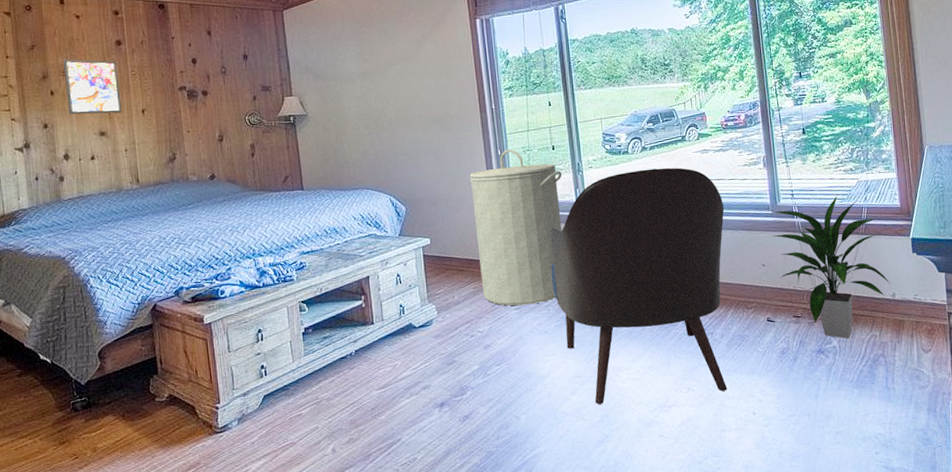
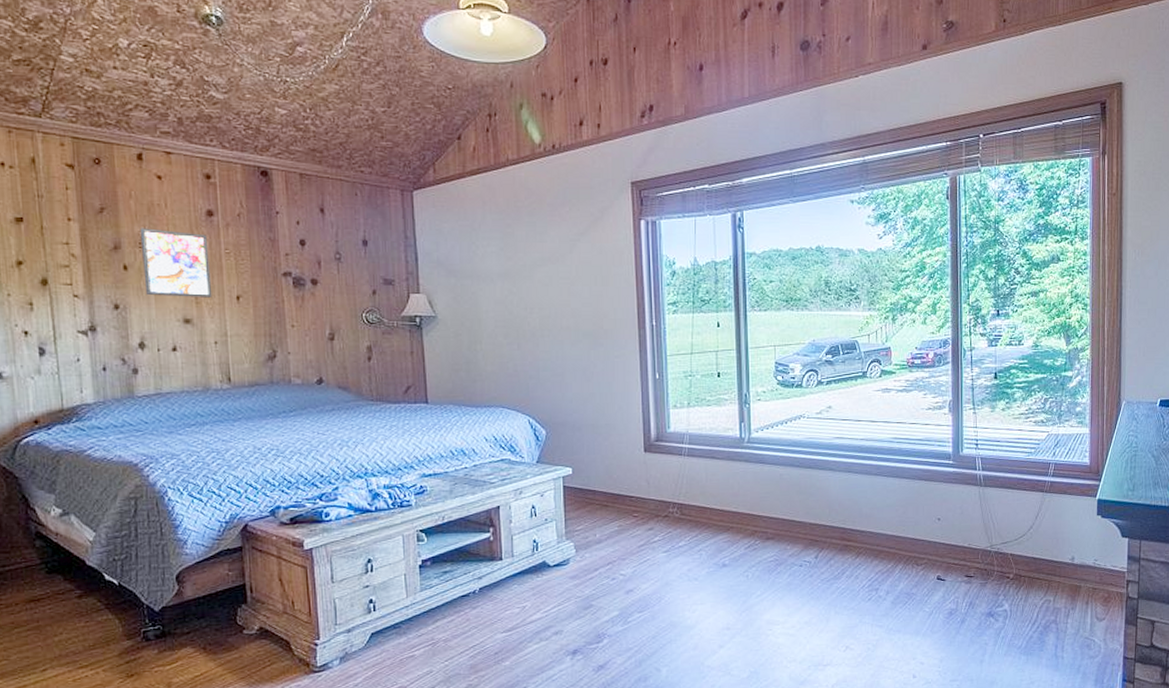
laundry hamper: present [470,149,562,306] -> none [622,373,727,549]
armchair: present [550,167,728,405] -> none [706,405,902,660]
indoor plant: present [771,196,890,338] -> none [950,449,1071,602]

